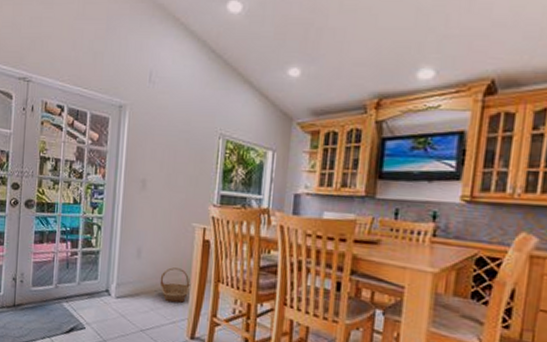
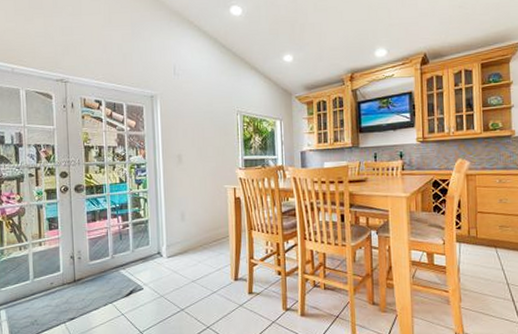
basket: present [160,267,190,303] -> none [203,224,229,254]

